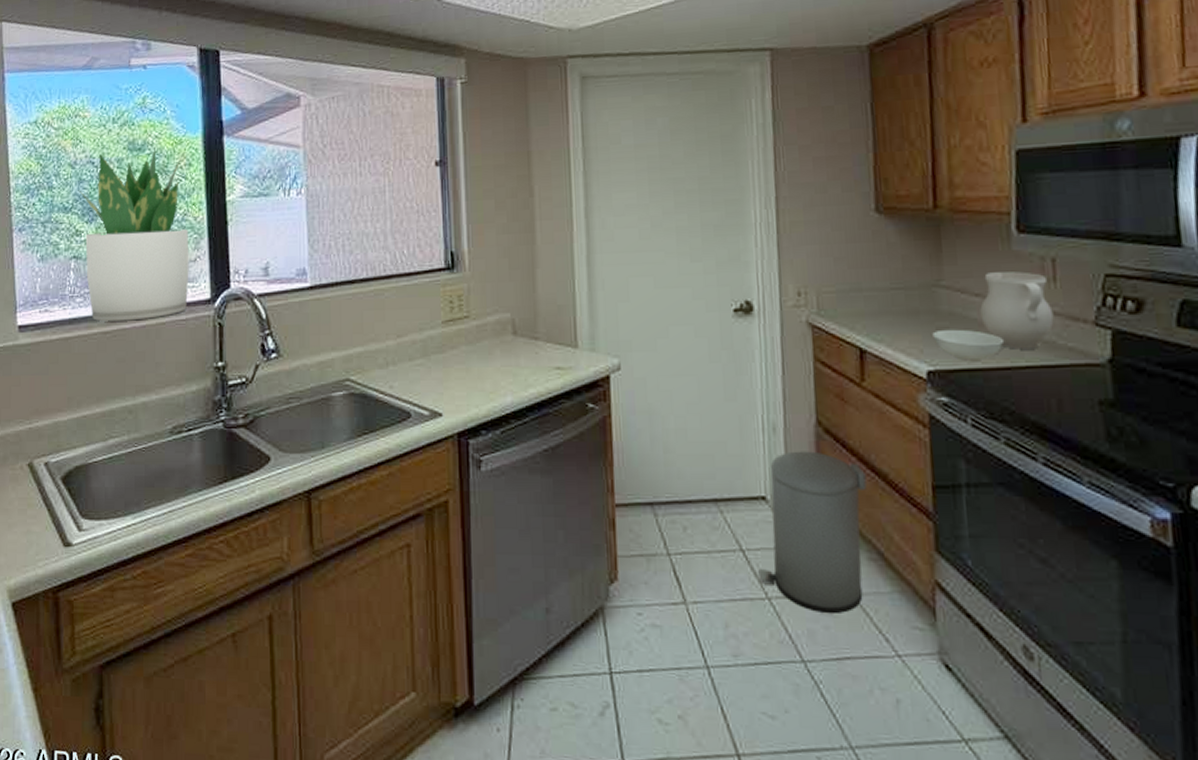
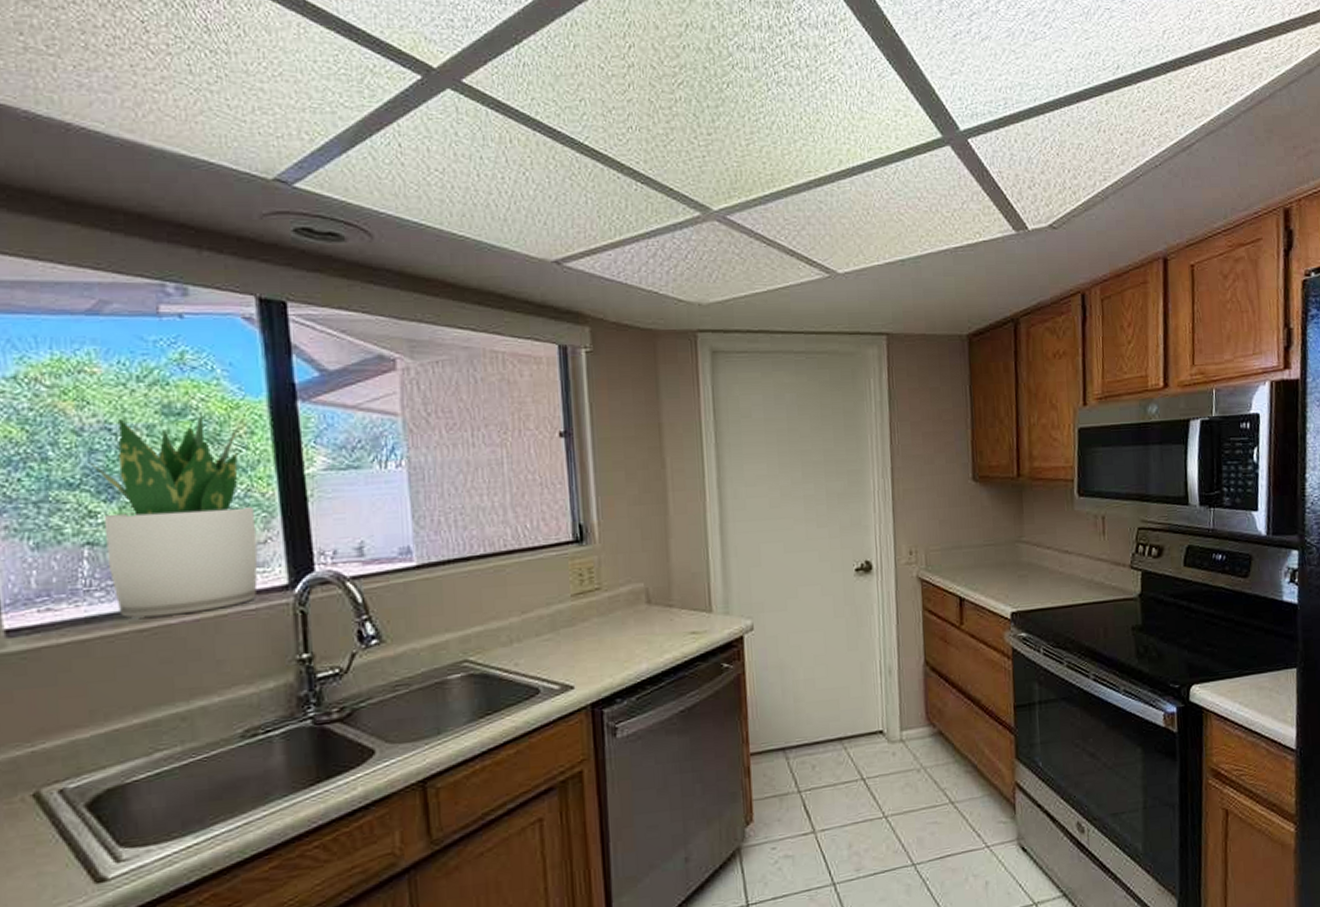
pedal bin: present [758,451,867,613] -> none [877,687,964,822]
bowl: present [932,329,1005,361] -> none [1015,576,1068,602]
ceramic jug: present [980,271,1054,350] -> none [1050,527,1103,591]

